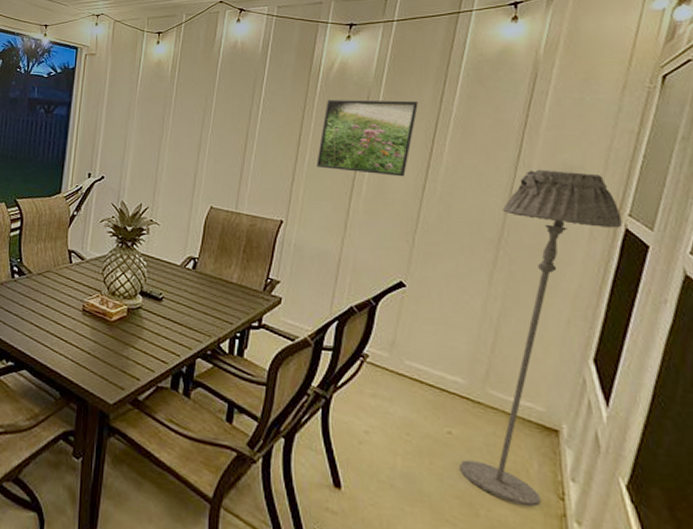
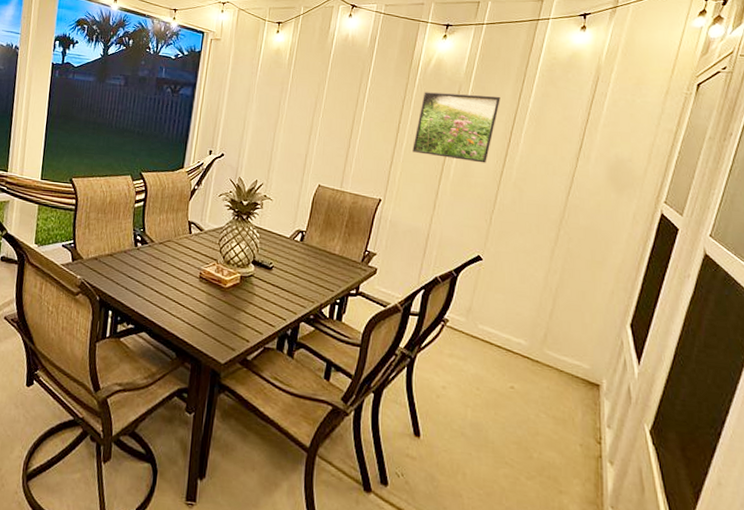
floor lamp: present [460,169,622,508] -> none [519,160,659,451]

